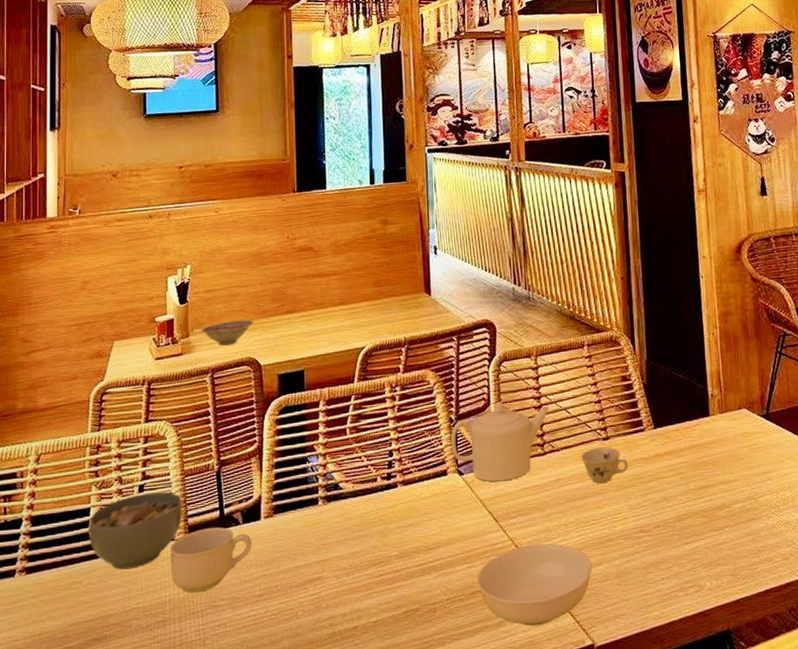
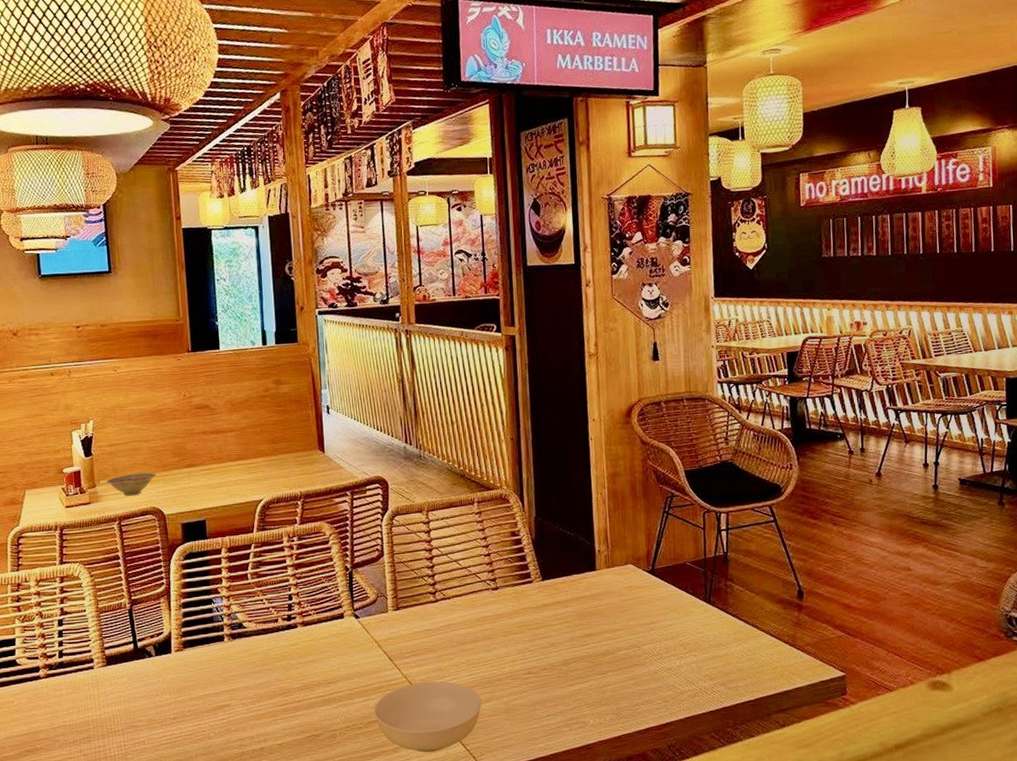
soup bowl: present [88,492,183,570] -> none [15,626,100,693]
teacup: present [170,527,252,593] -> none [90,658,165,715]
teapot: present [450,401,549,482] -> none [346,552,440,626]
teacup: present [581,447,628,483] -> none [471,596,516,629]

